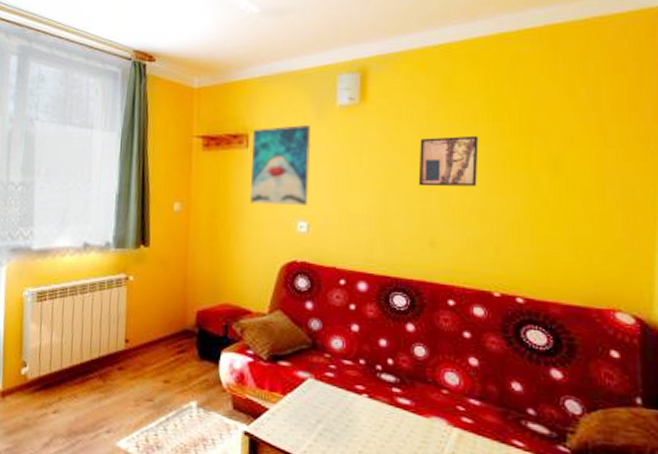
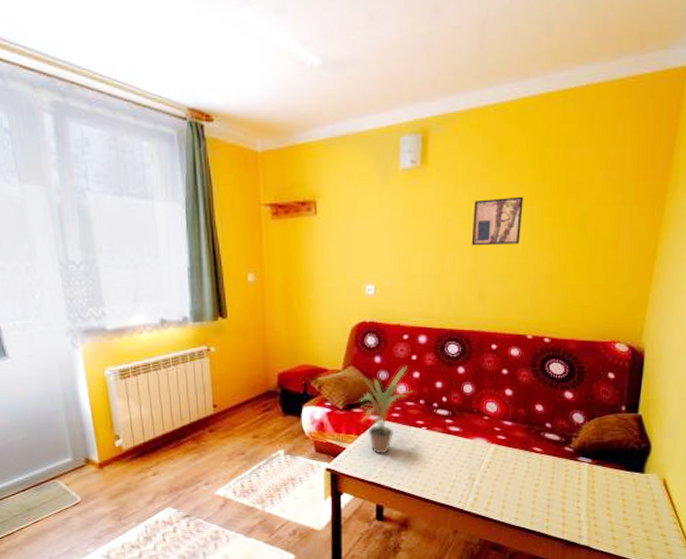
wall art: present [251,125,312,206] -> none [321,190,377,271]
potted plant: none [287,316,350,423] -> present [360,366,412,454]

